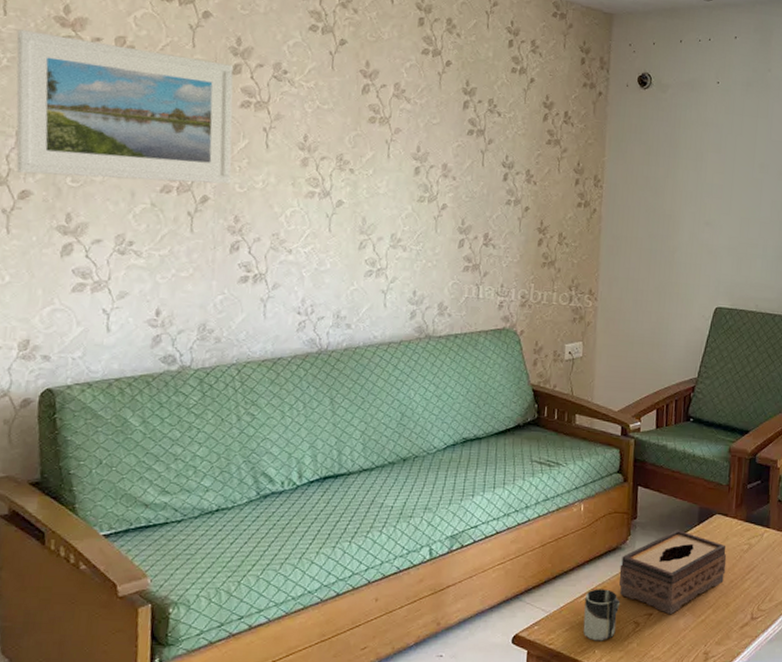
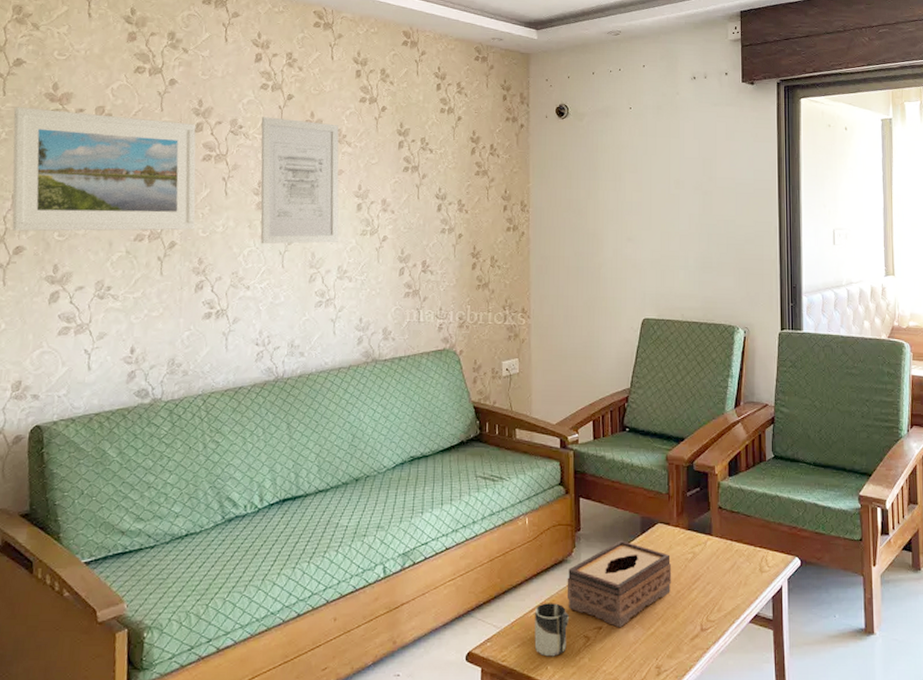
wall art: none [305,62,398,208] -> present [260,117,339,244]

